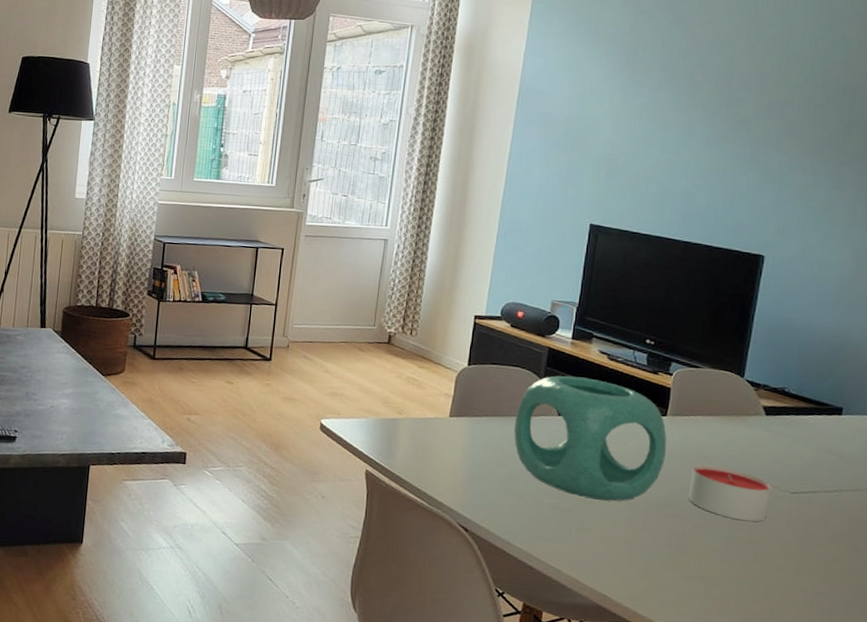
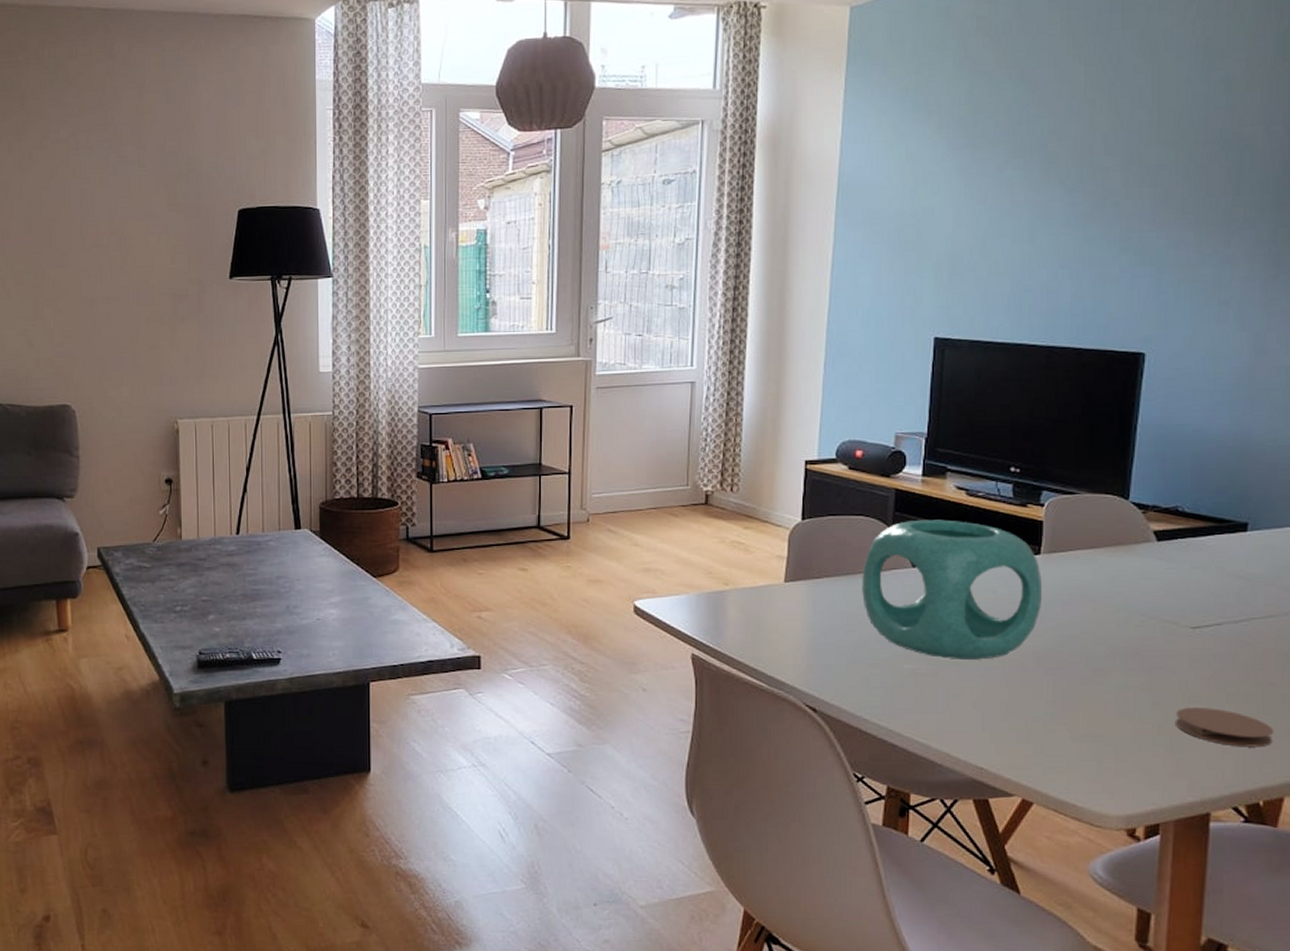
candle: present [688,464,771,522] -> none [1071,606,1168,666]
coaster: none [772,561,857,603] -> present [1174,707,1275,748]

